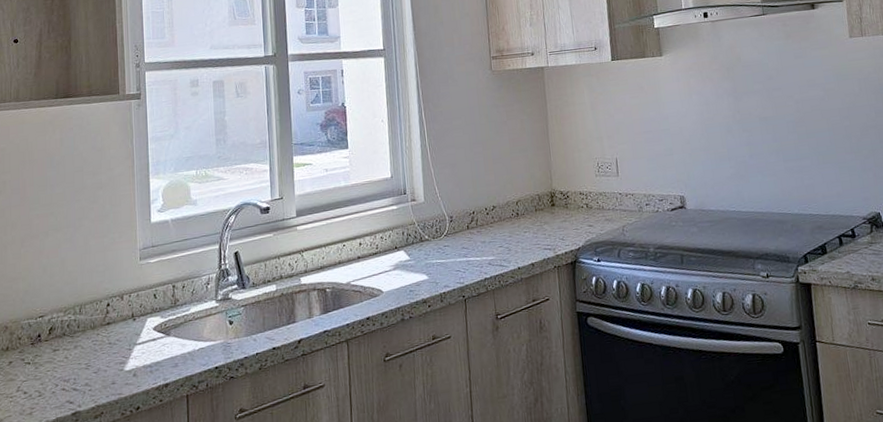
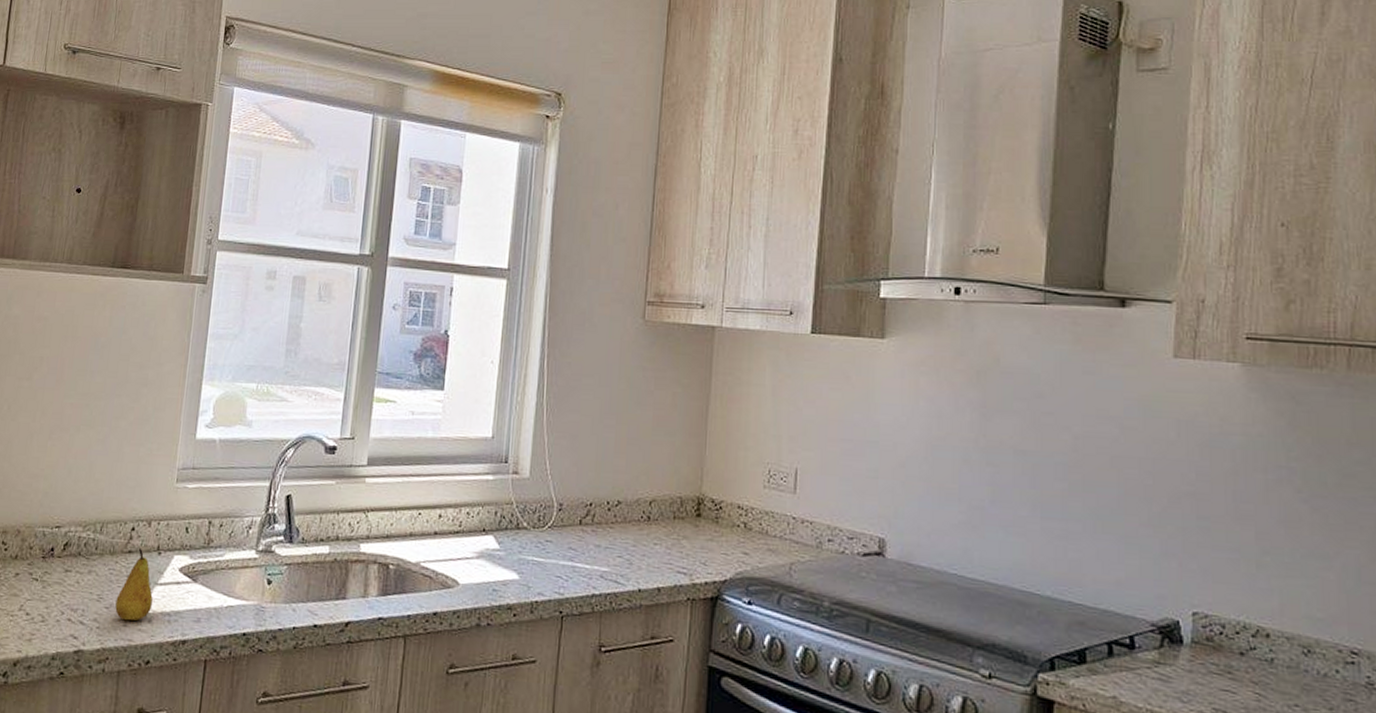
fruit: none [102,318,134,379] -> present [115,547,153,621]

